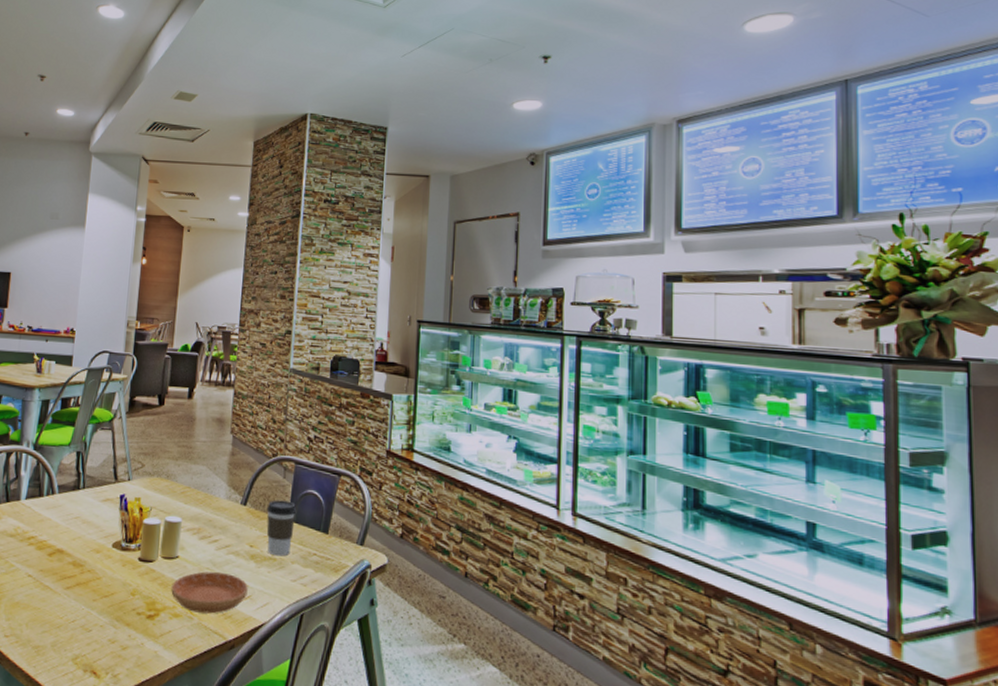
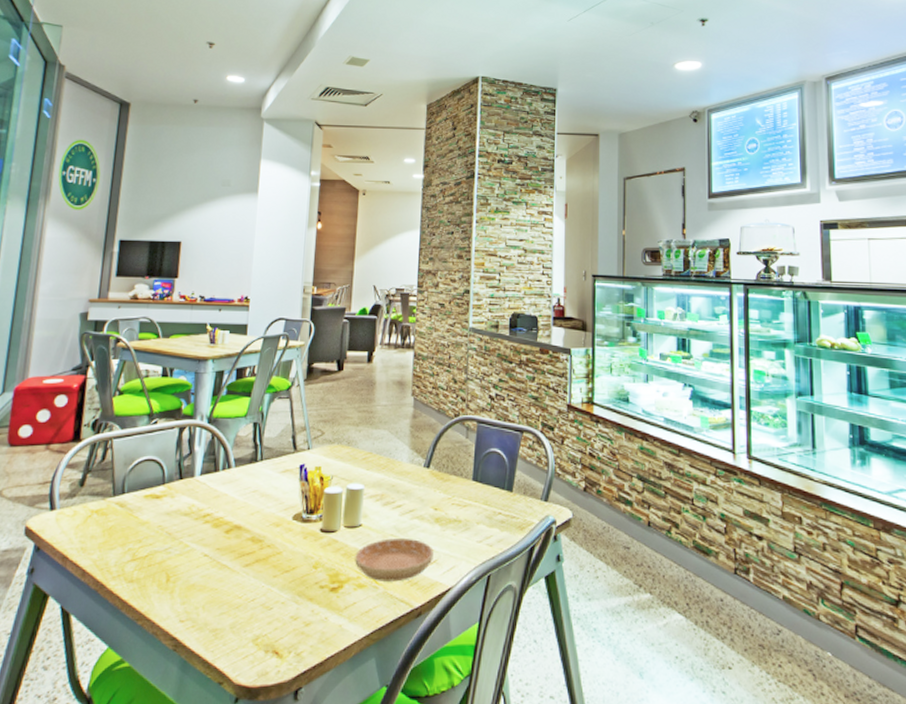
coffee cup: present [266,500,297,556] -> none [450,460,480,518]

